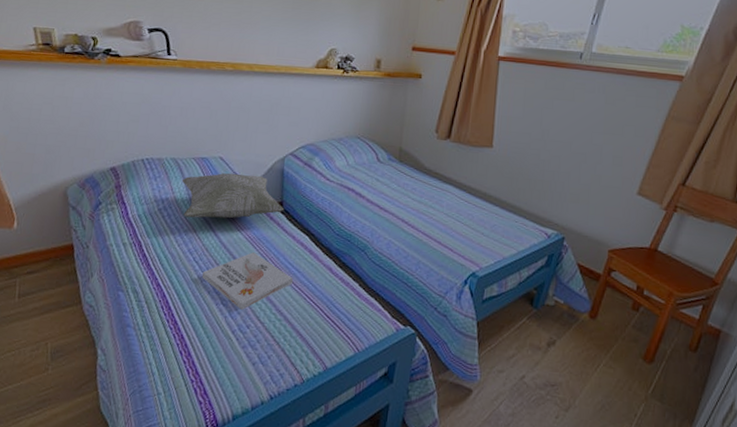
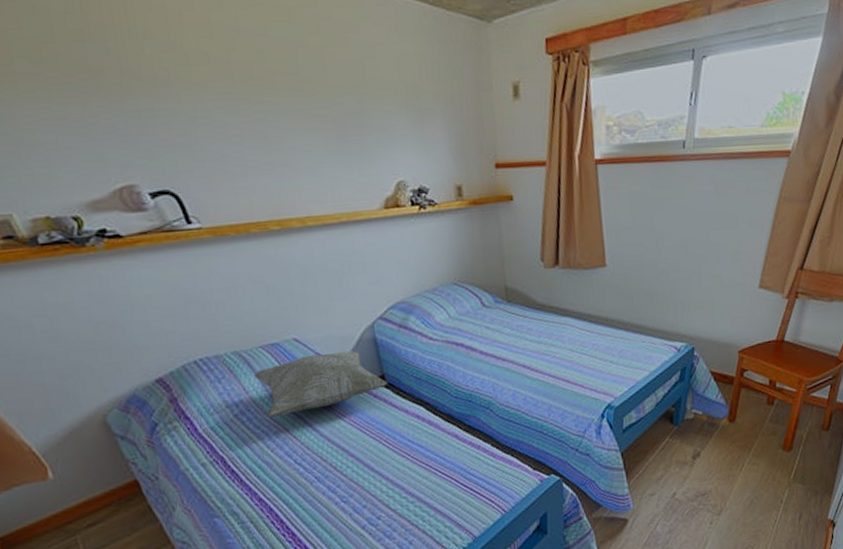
book: present [202,252,293,310] -> none [309,438,417,503]

